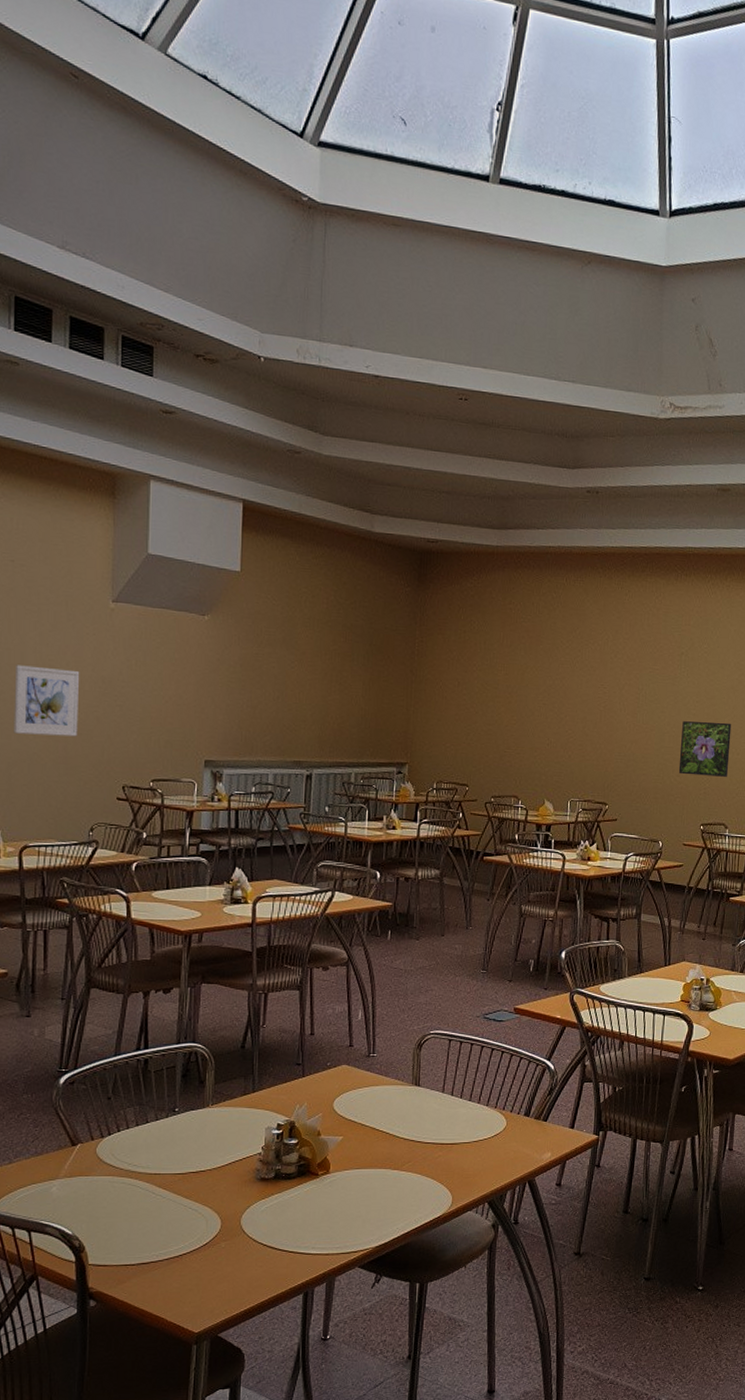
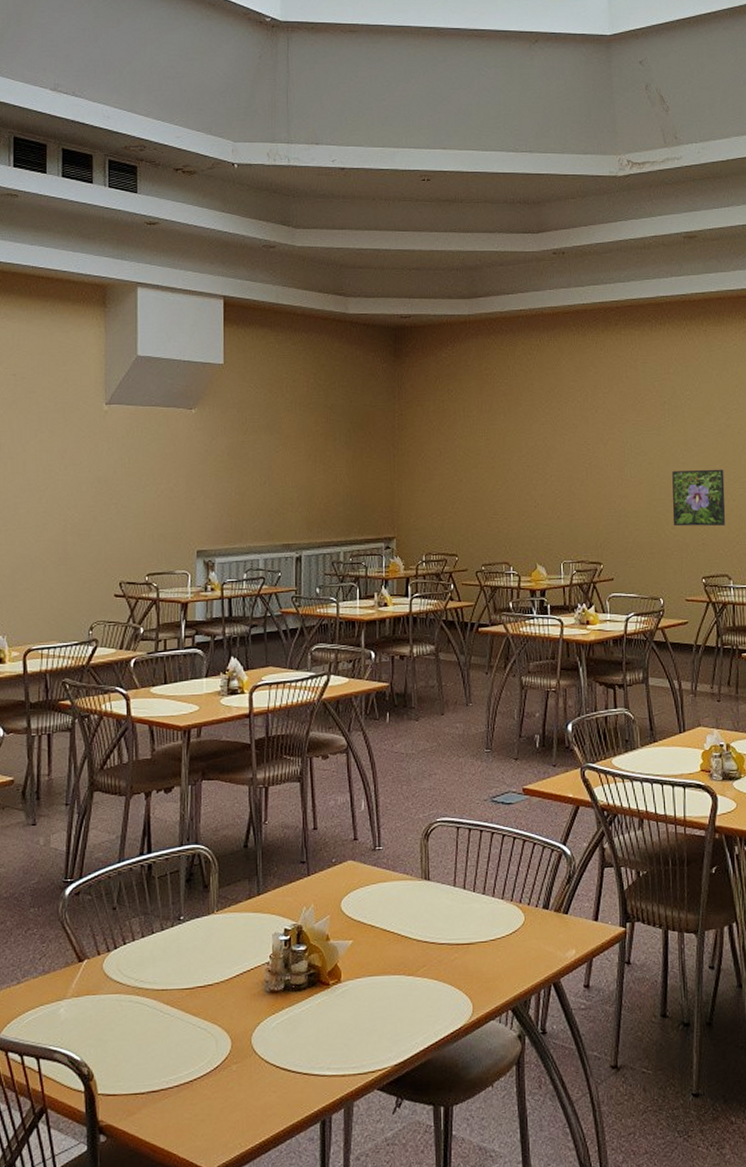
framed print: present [14,665,80,737] -> none [17,472,77,539]

